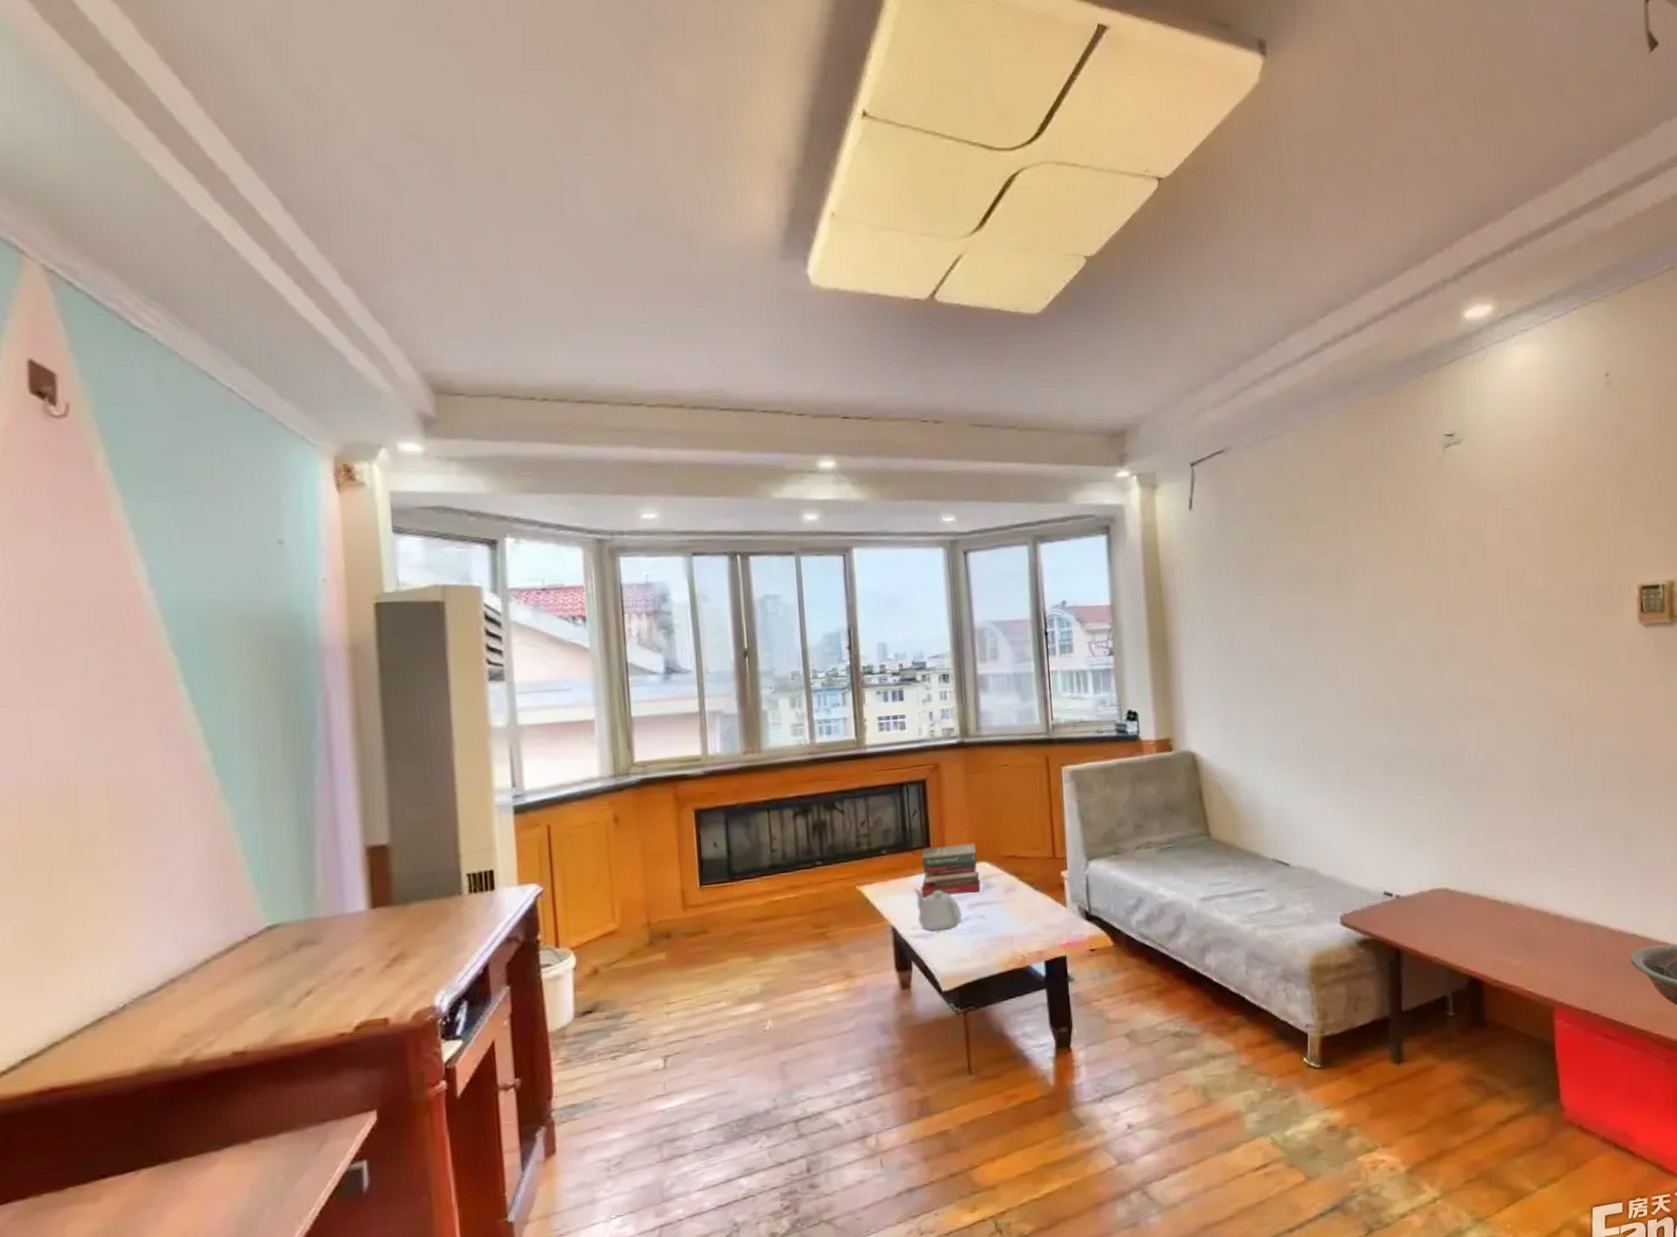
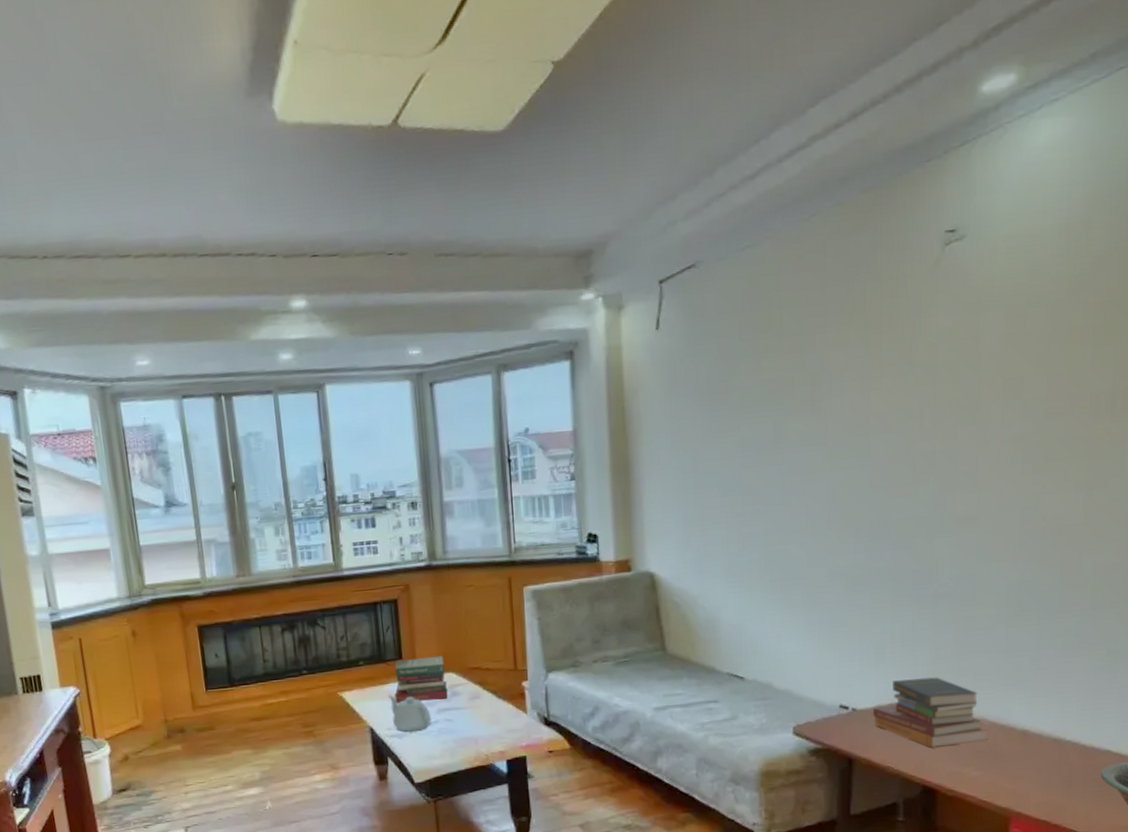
books: none [1416,861,1526,936] -> present [873,677,989,748]

